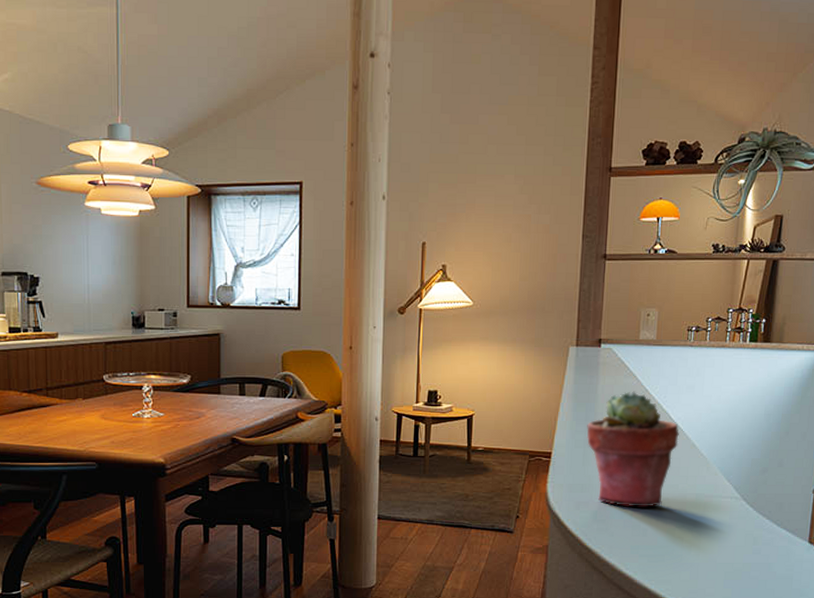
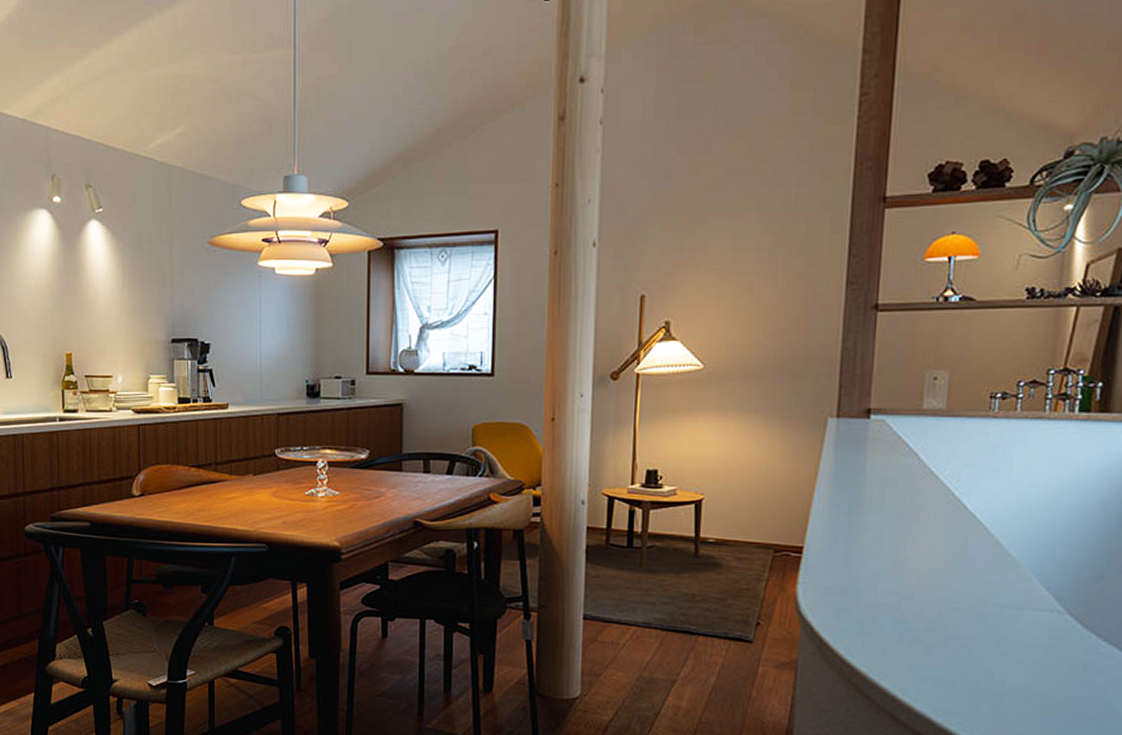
potted succulent: present [586,391,679,507] -> none [849,473,978,619]

